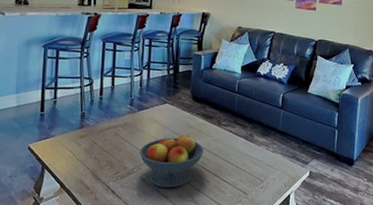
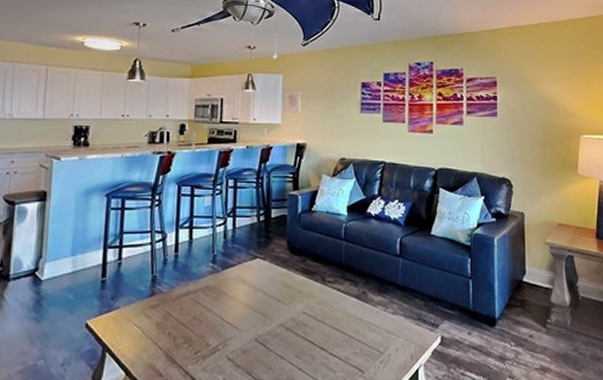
fruit bowl: present [139,133,204,188] -> none [225,295,305,369]

